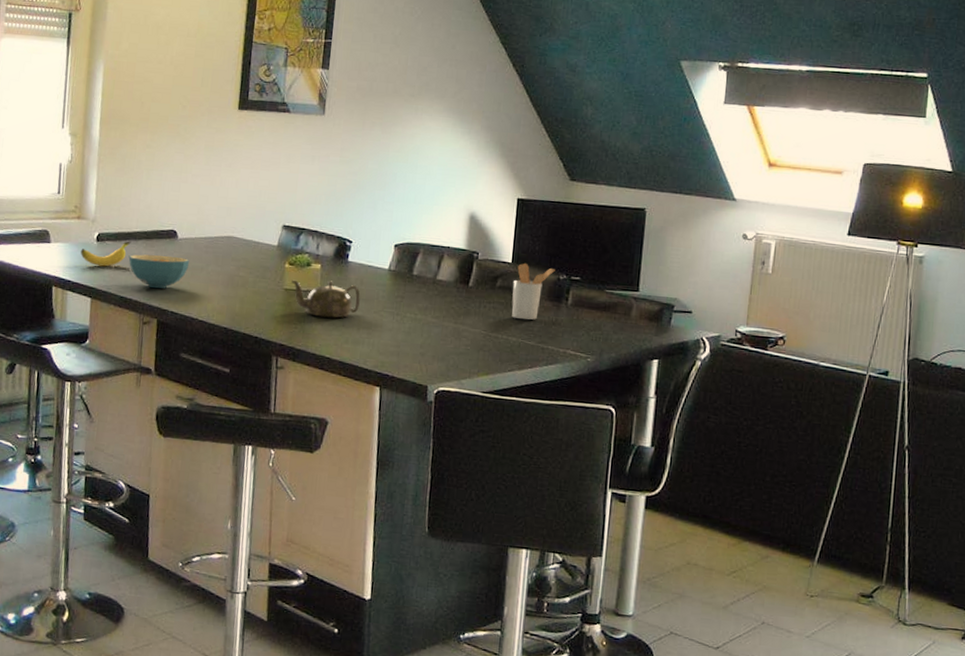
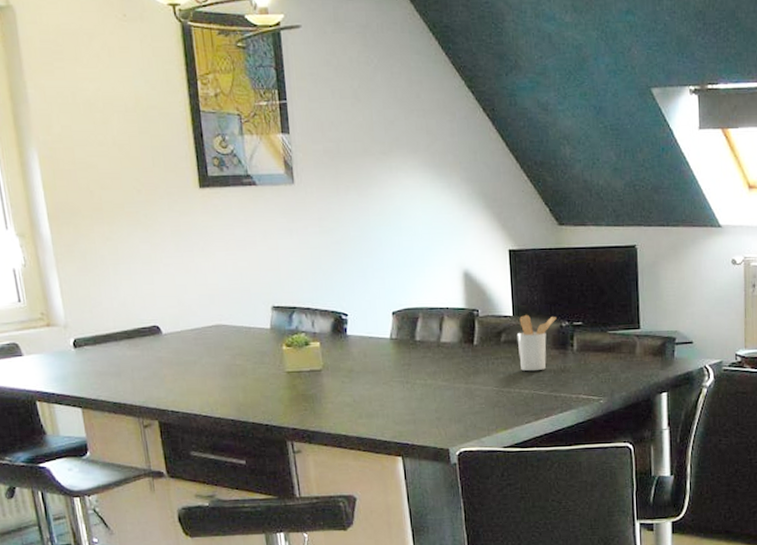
banana: present [81,241,131,267] -> none [59,343,113,374]
cereal bowl: present [128,254,190,289] -> none [113,353,181,389]
teapot: present [291,279,360,319] -> none [292,357,367,396]

